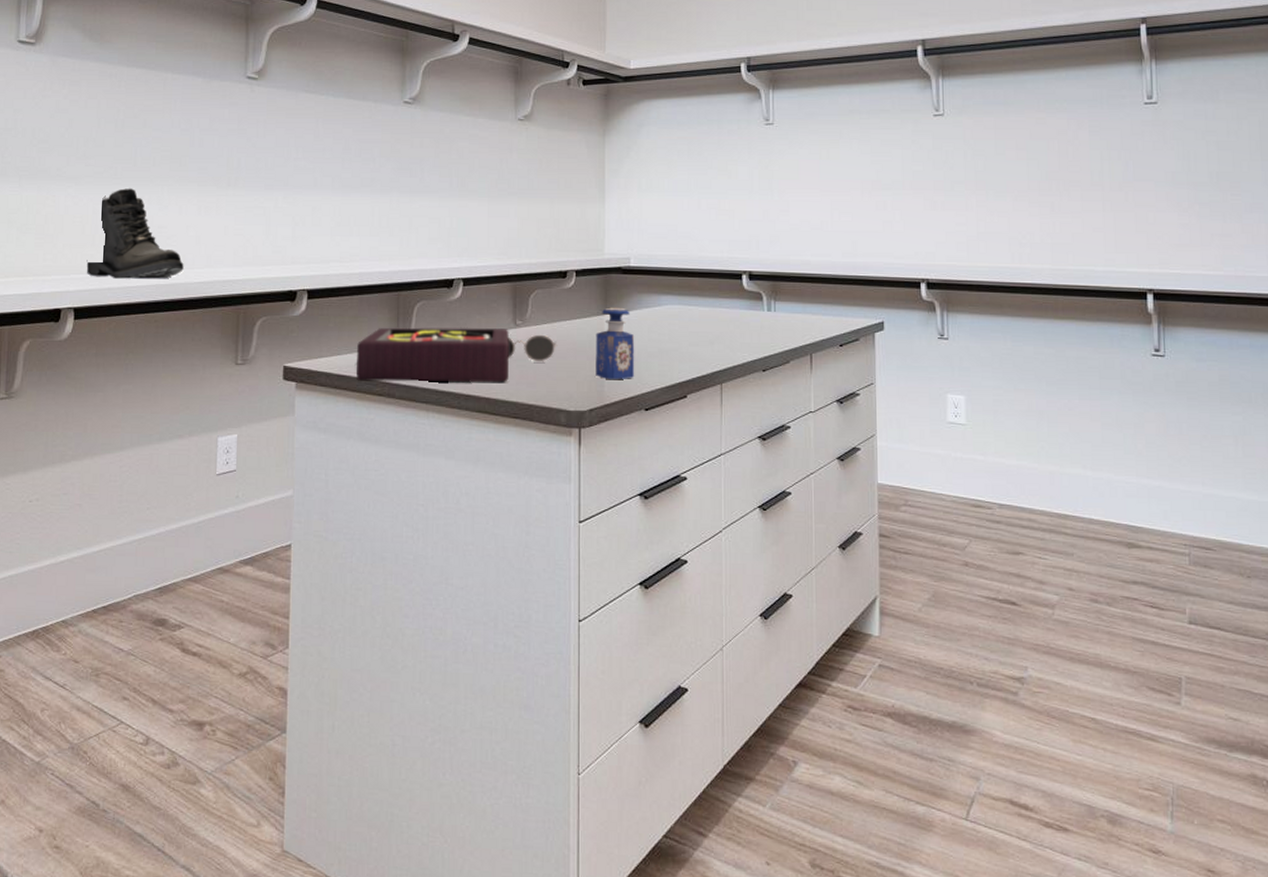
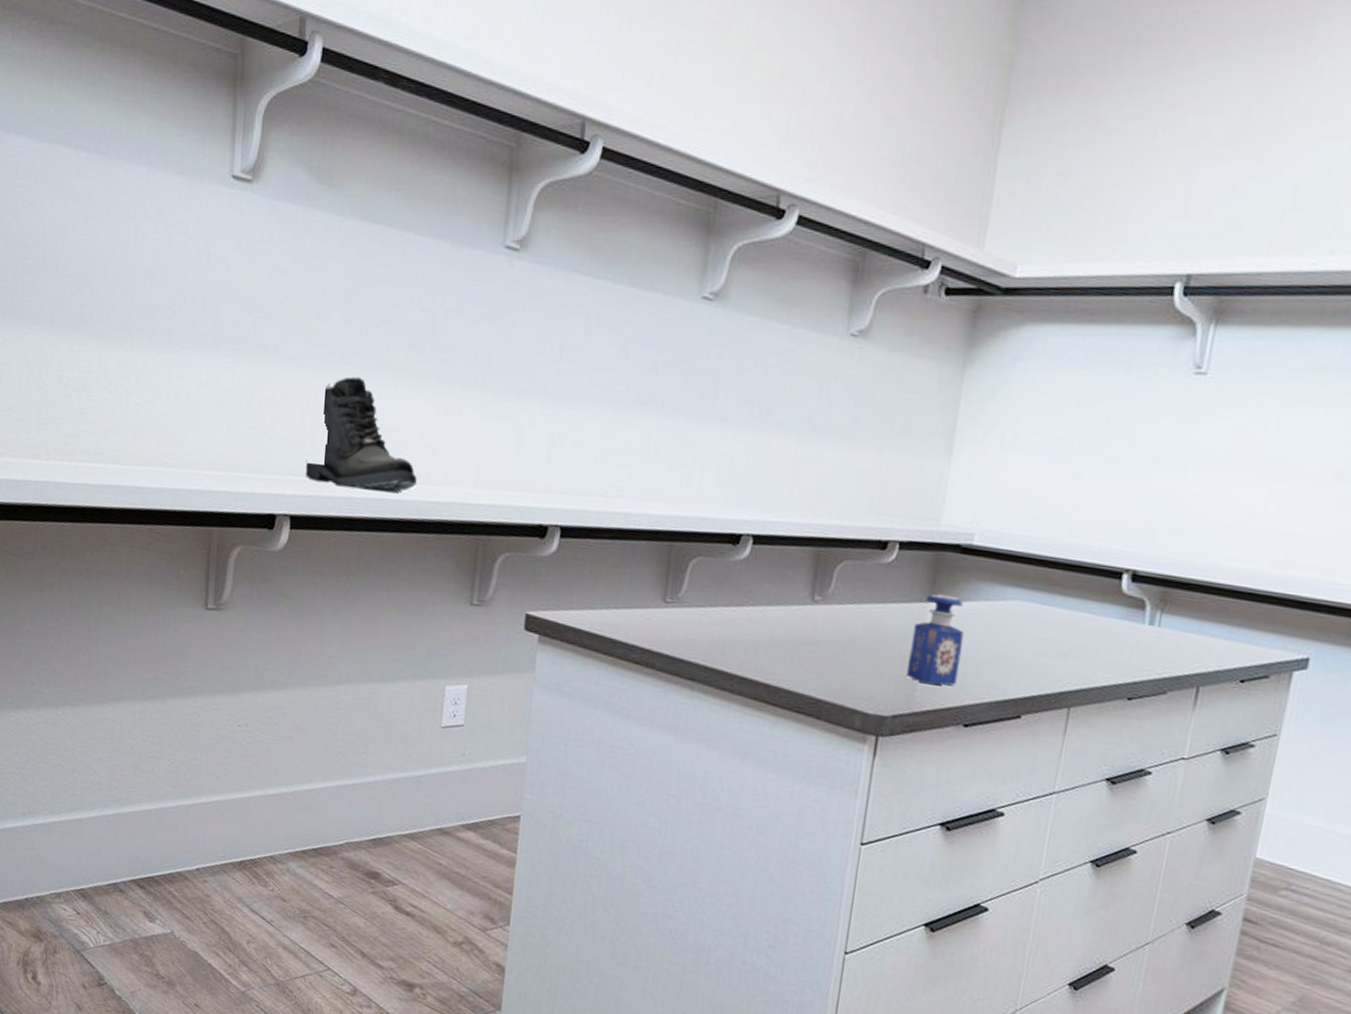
jewelry box: present [357,327,510,383] -> none [611,583,805,668]
sunglasses: present [507,334,558,362] -> none [798,615,863,651]

